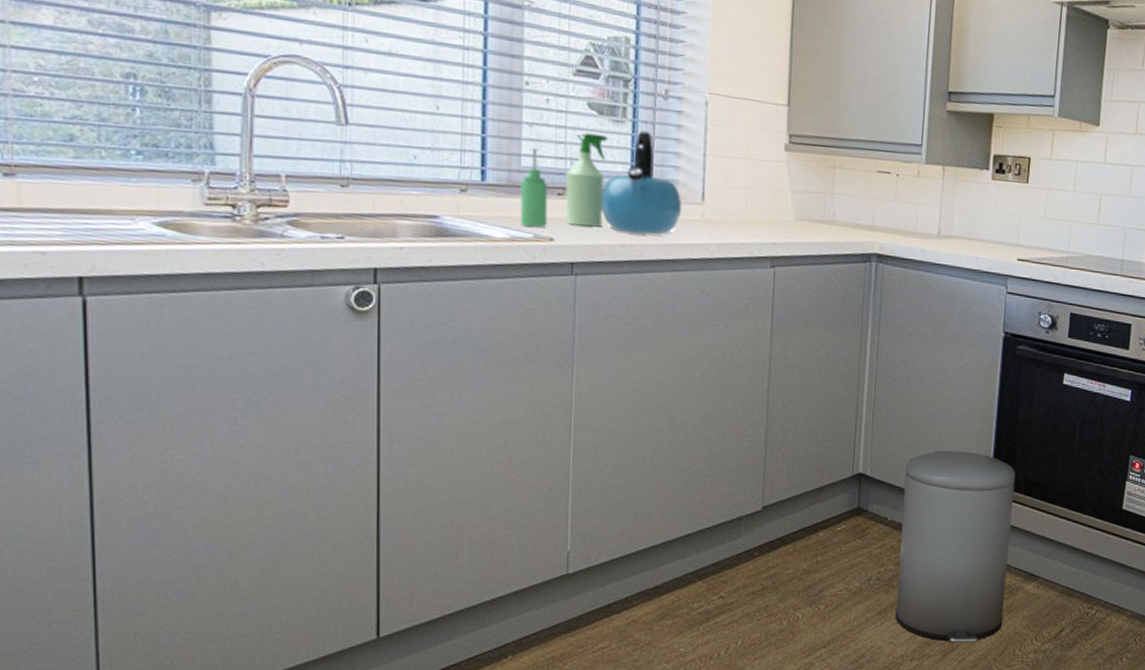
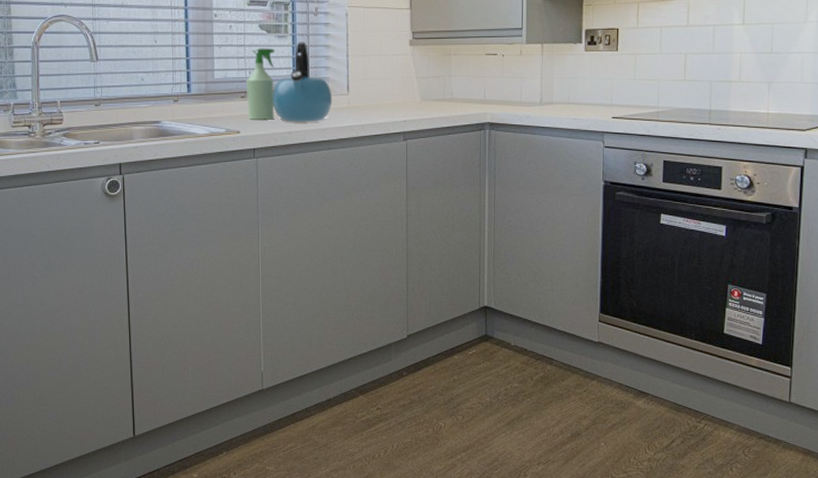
soap dispenser: present [520,147,548,227] -> none [215,63,235,123]
pedal bin: present [895,450,1016,643] -> none [522,285,622,451]

